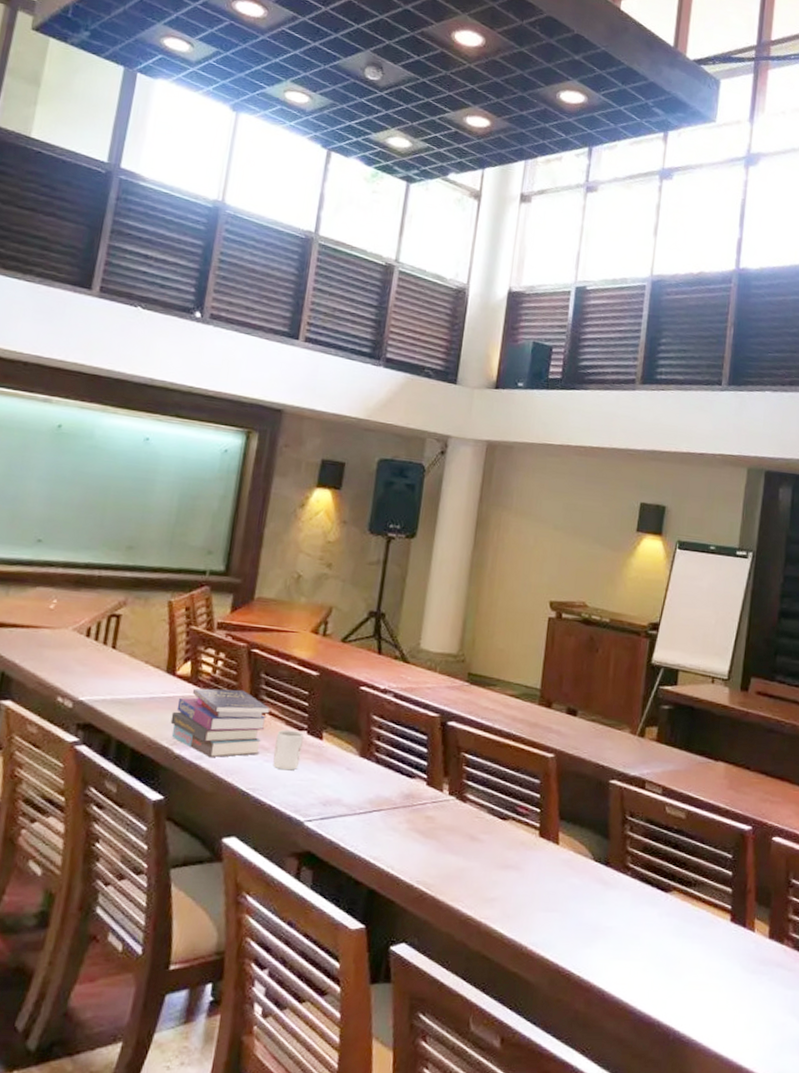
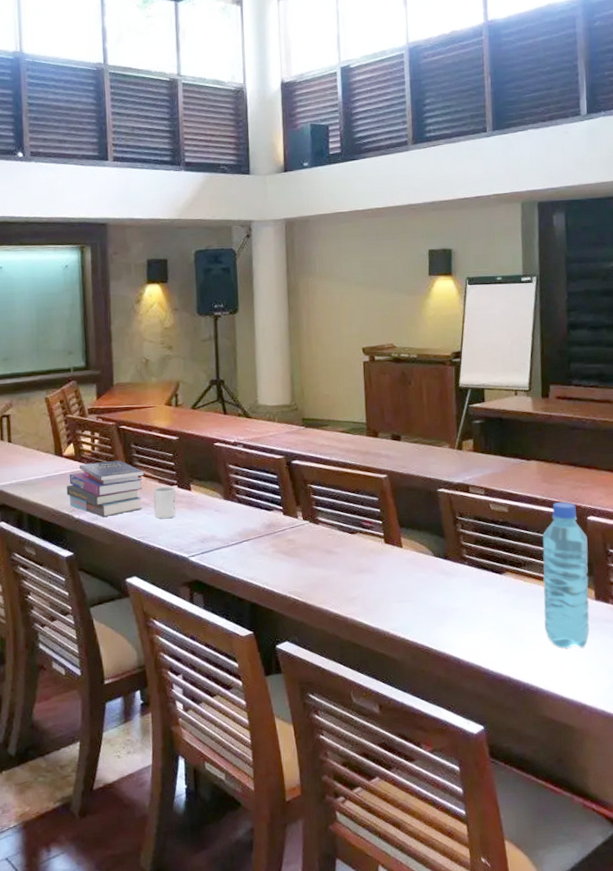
water bottle: none [707,815,769,994] -> present [542,502,590,648]

